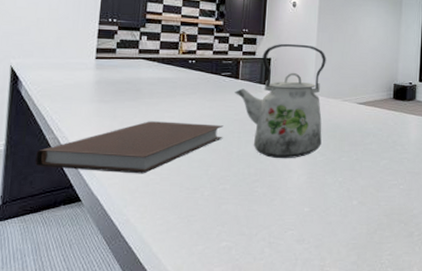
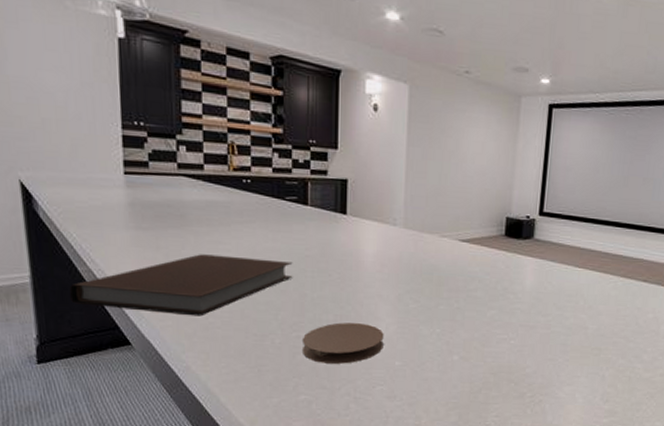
coaster: none [226,175,296,212] -> present [301,322,384,364]
kettle: present [235,43,326,159] -> none [304,160,419,305]

